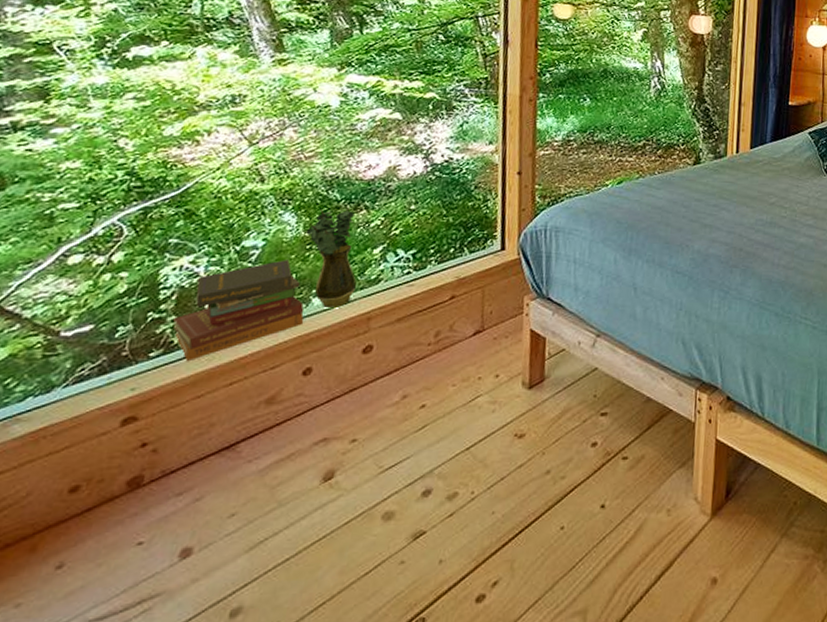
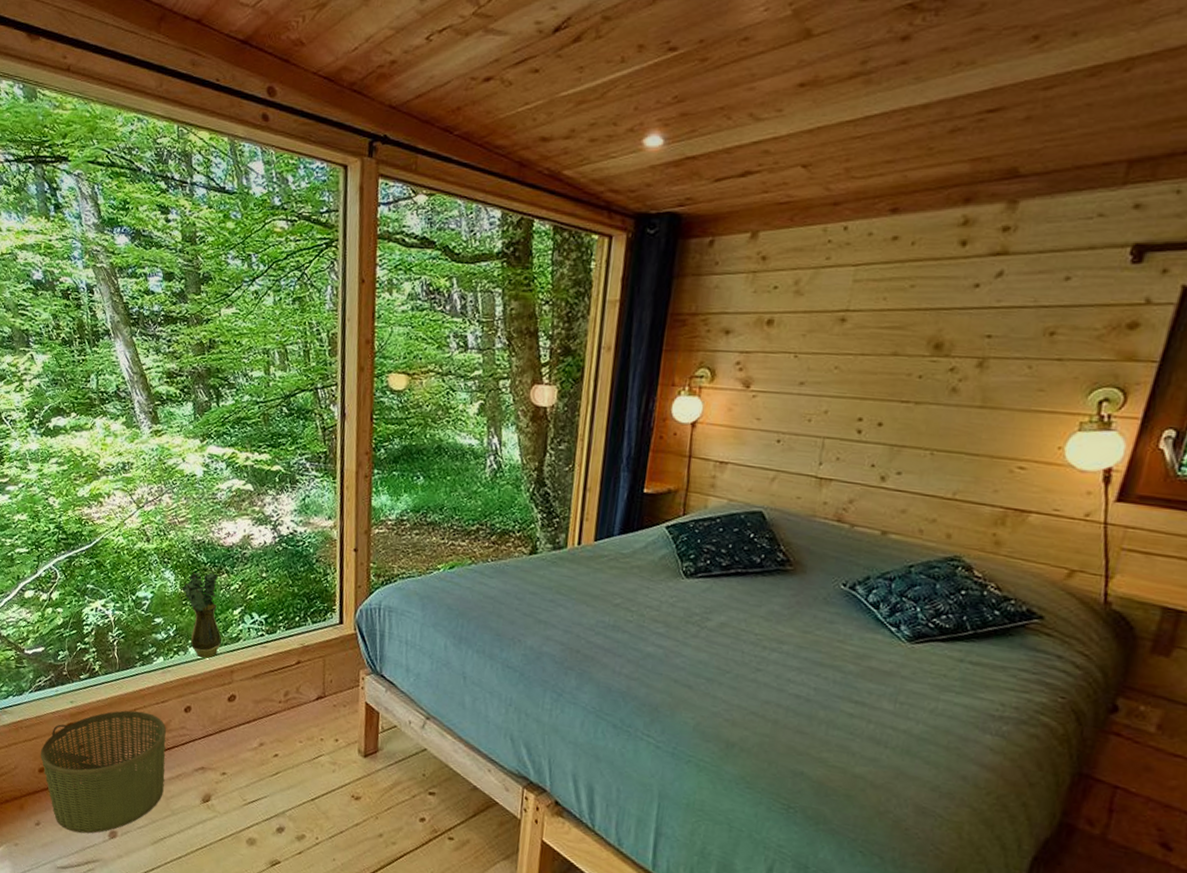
basket: none [73,384,276,563] -> present [40,710,166,834]
books: present [173,260,304,361] -> none [94,611,184,686]

